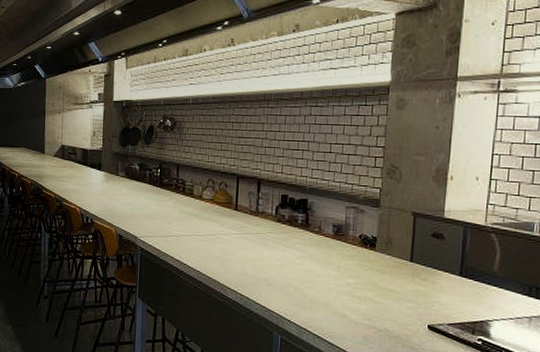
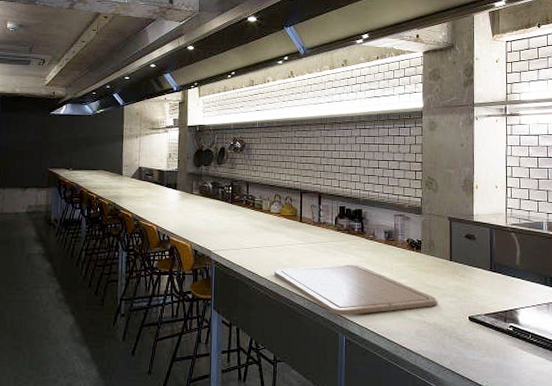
chopping board: none [204,258,392,314] -> present [274,264,438,316]

